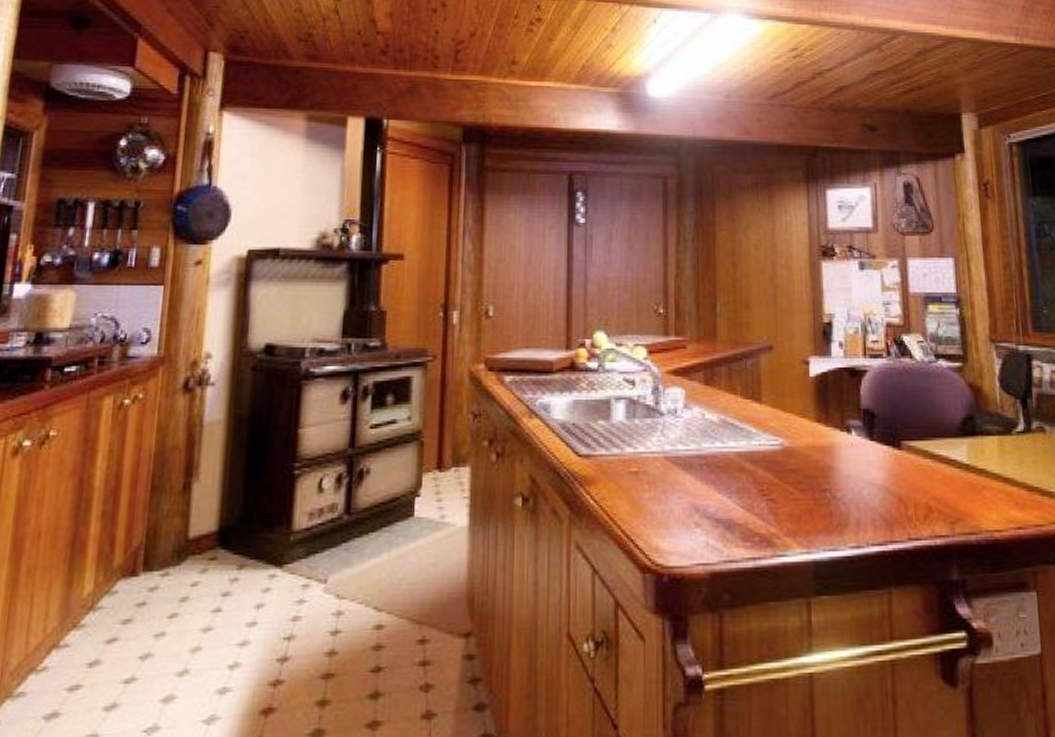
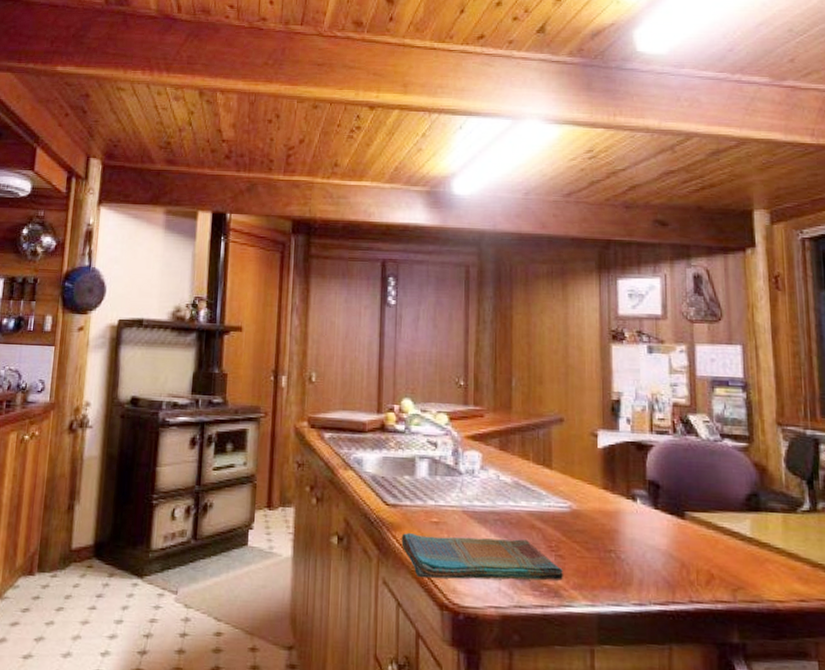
dish towel: none [596,485,777,538] -> present [401,532,564,581]

